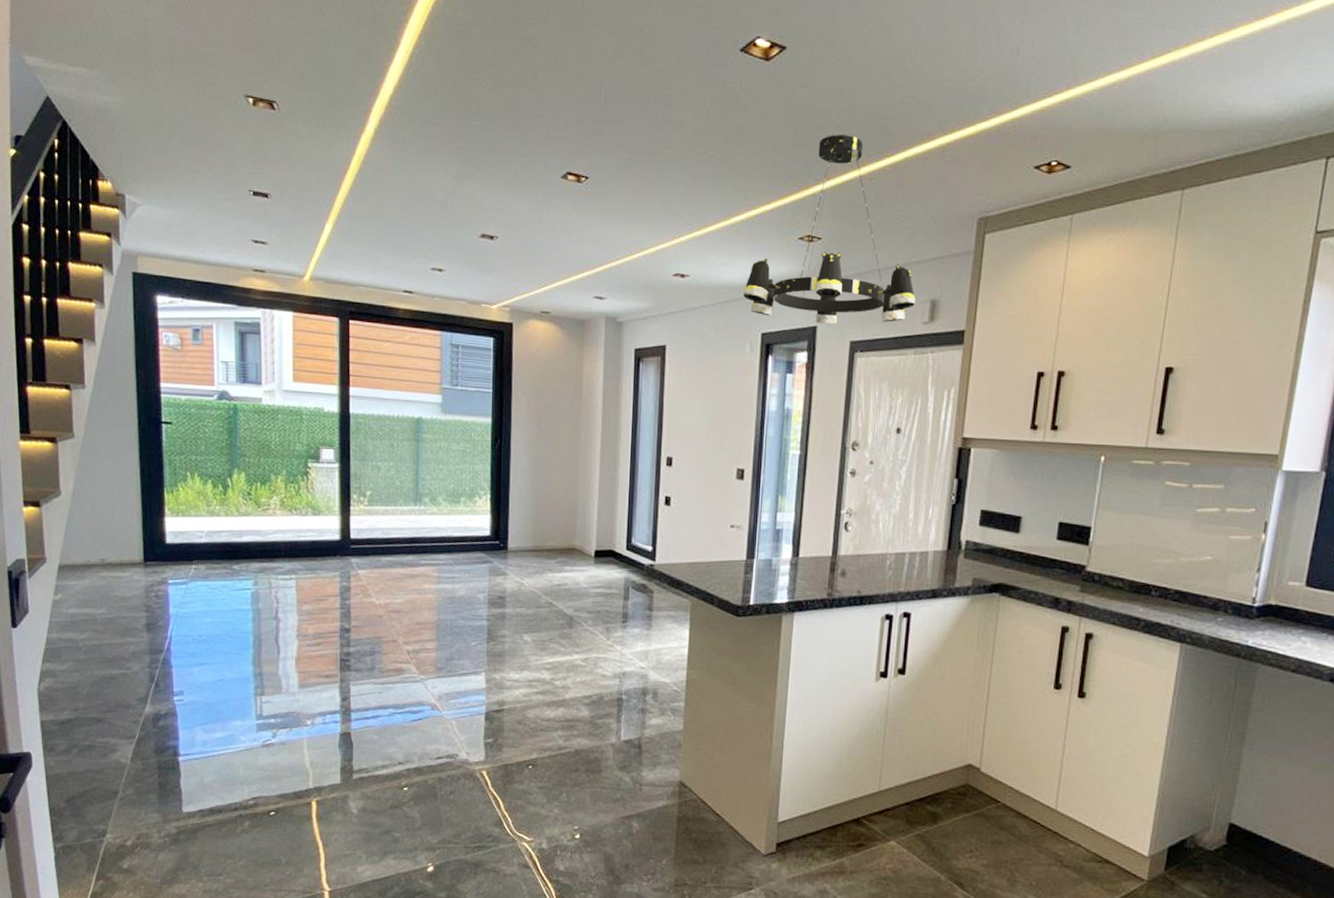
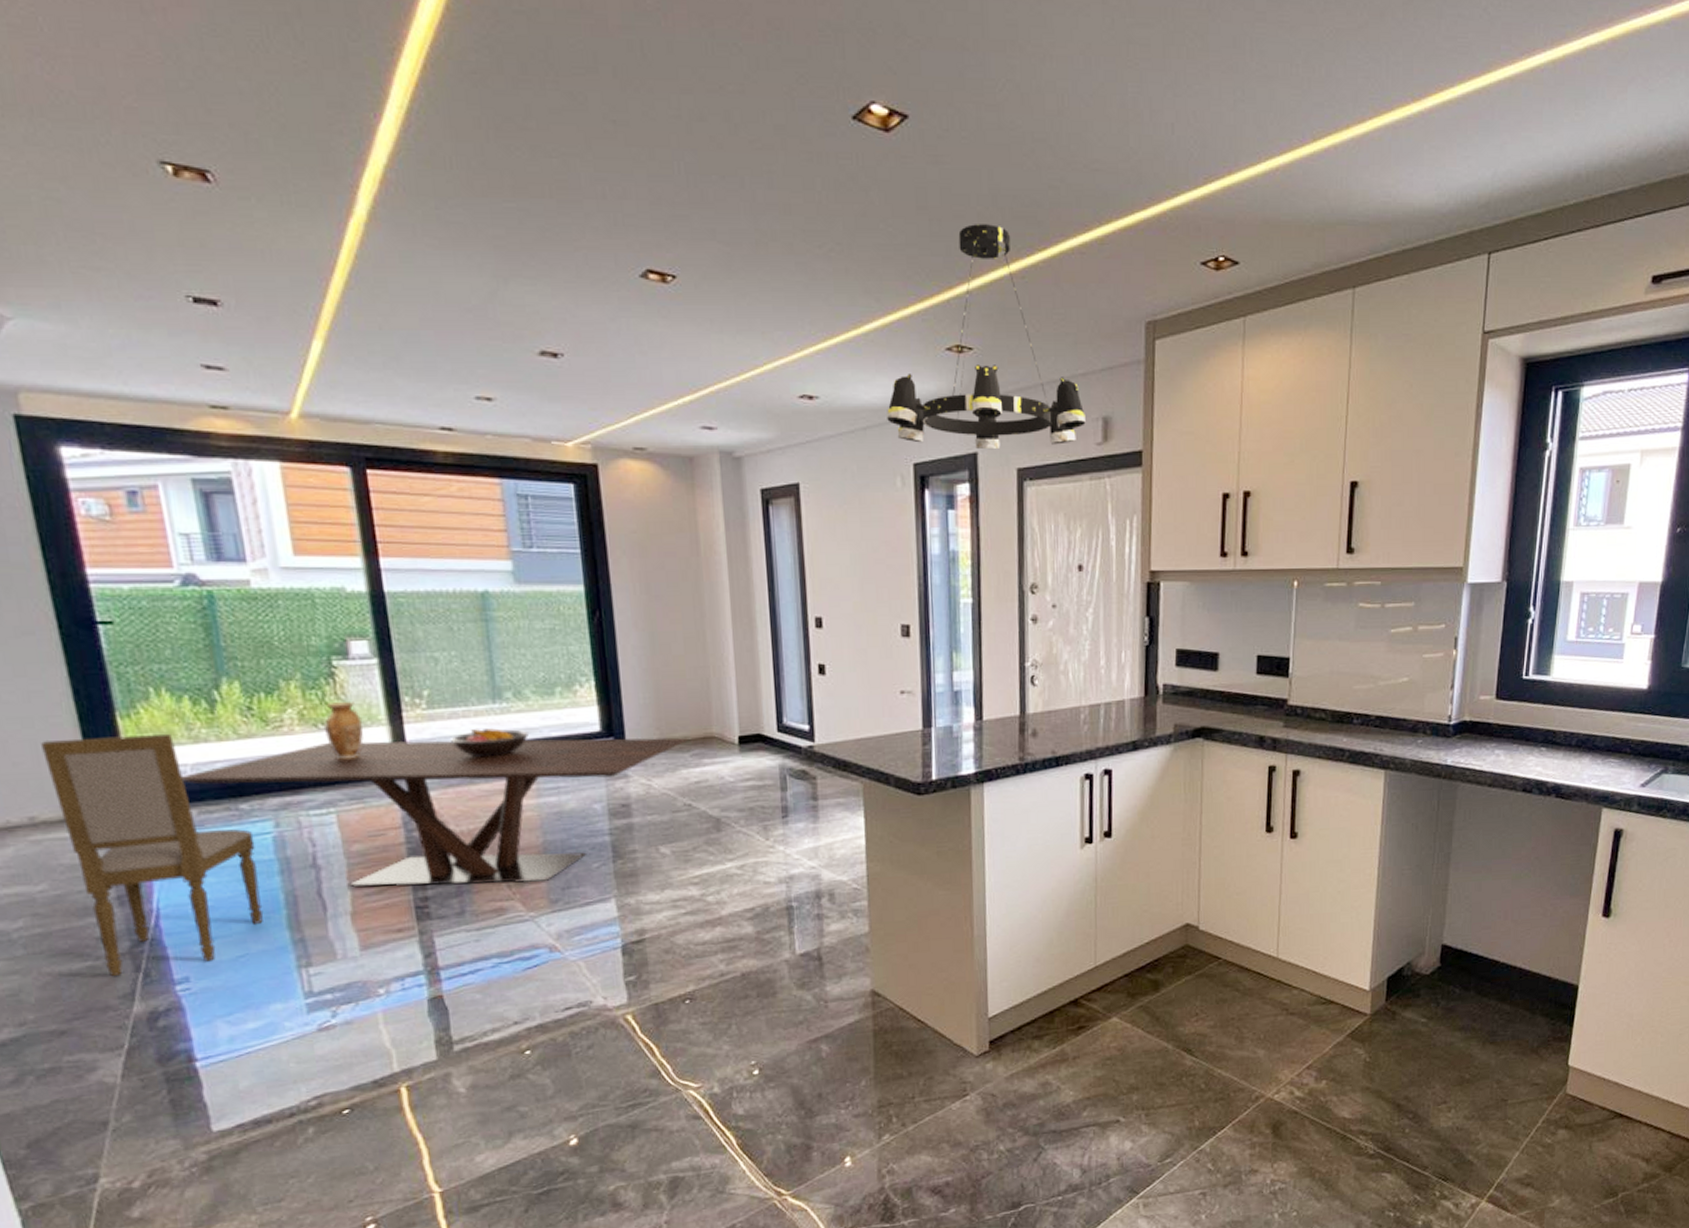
dining chair: none [116,504,239,684] -> present [41,733,264,977]
dining table: none [198,525,555,651] -> present [180,737,688,887]
vase: none [297,494,323,538] -> present [325,702,364,758]
fruit bowl: none [381,525,437,548] -> present [451,728,529,758]

